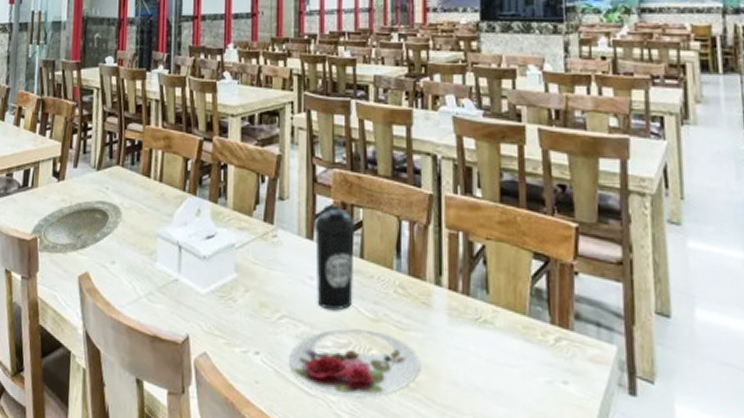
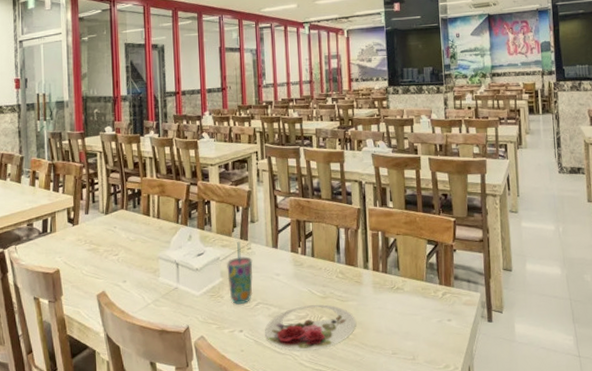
plate: present [29,200,123,255] -> none [52,237,130,282]
cup: none [243,225,278,314] -> present [227,242,253,304]
water bottle: present [314,204,356,311] -> none [277,222,308,295]

